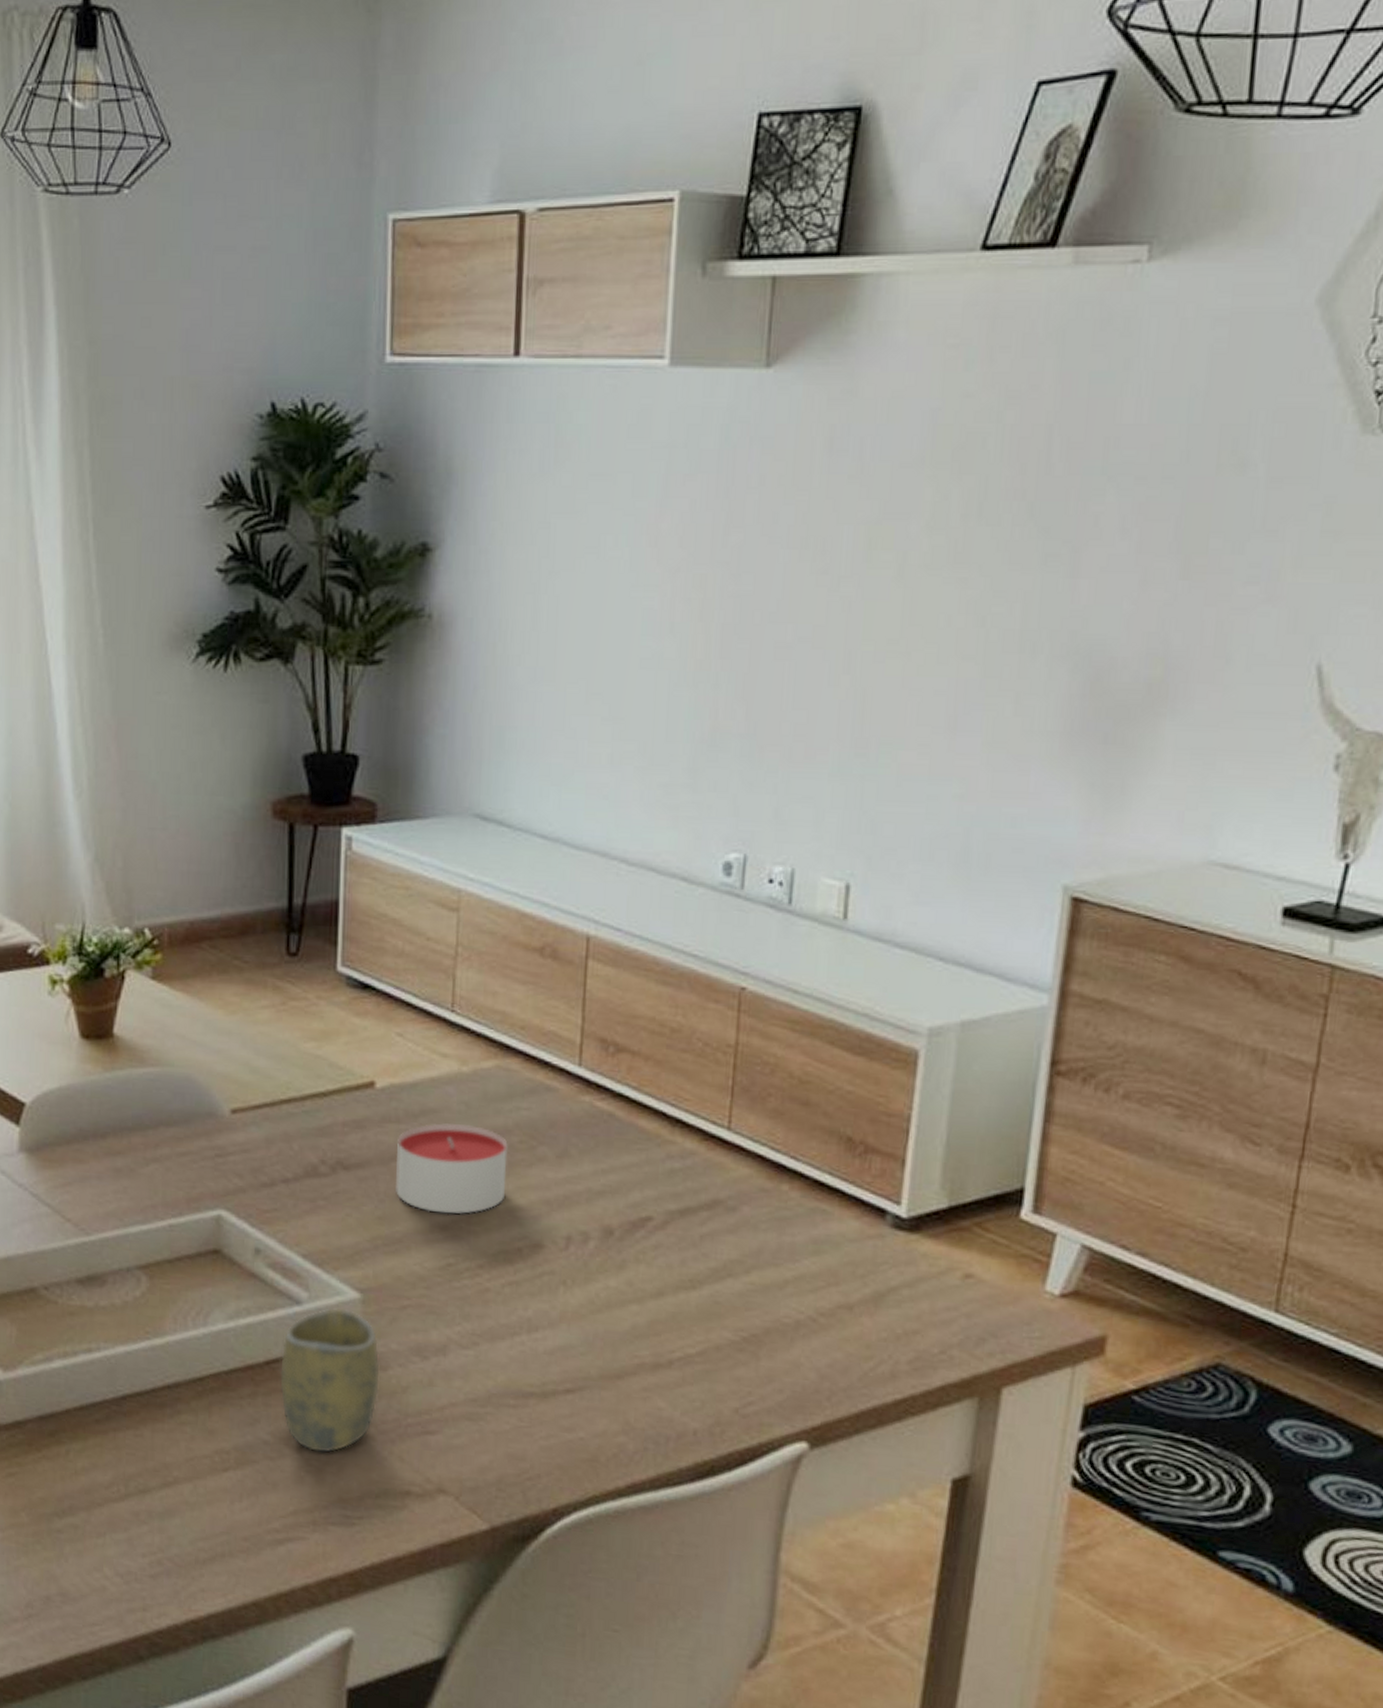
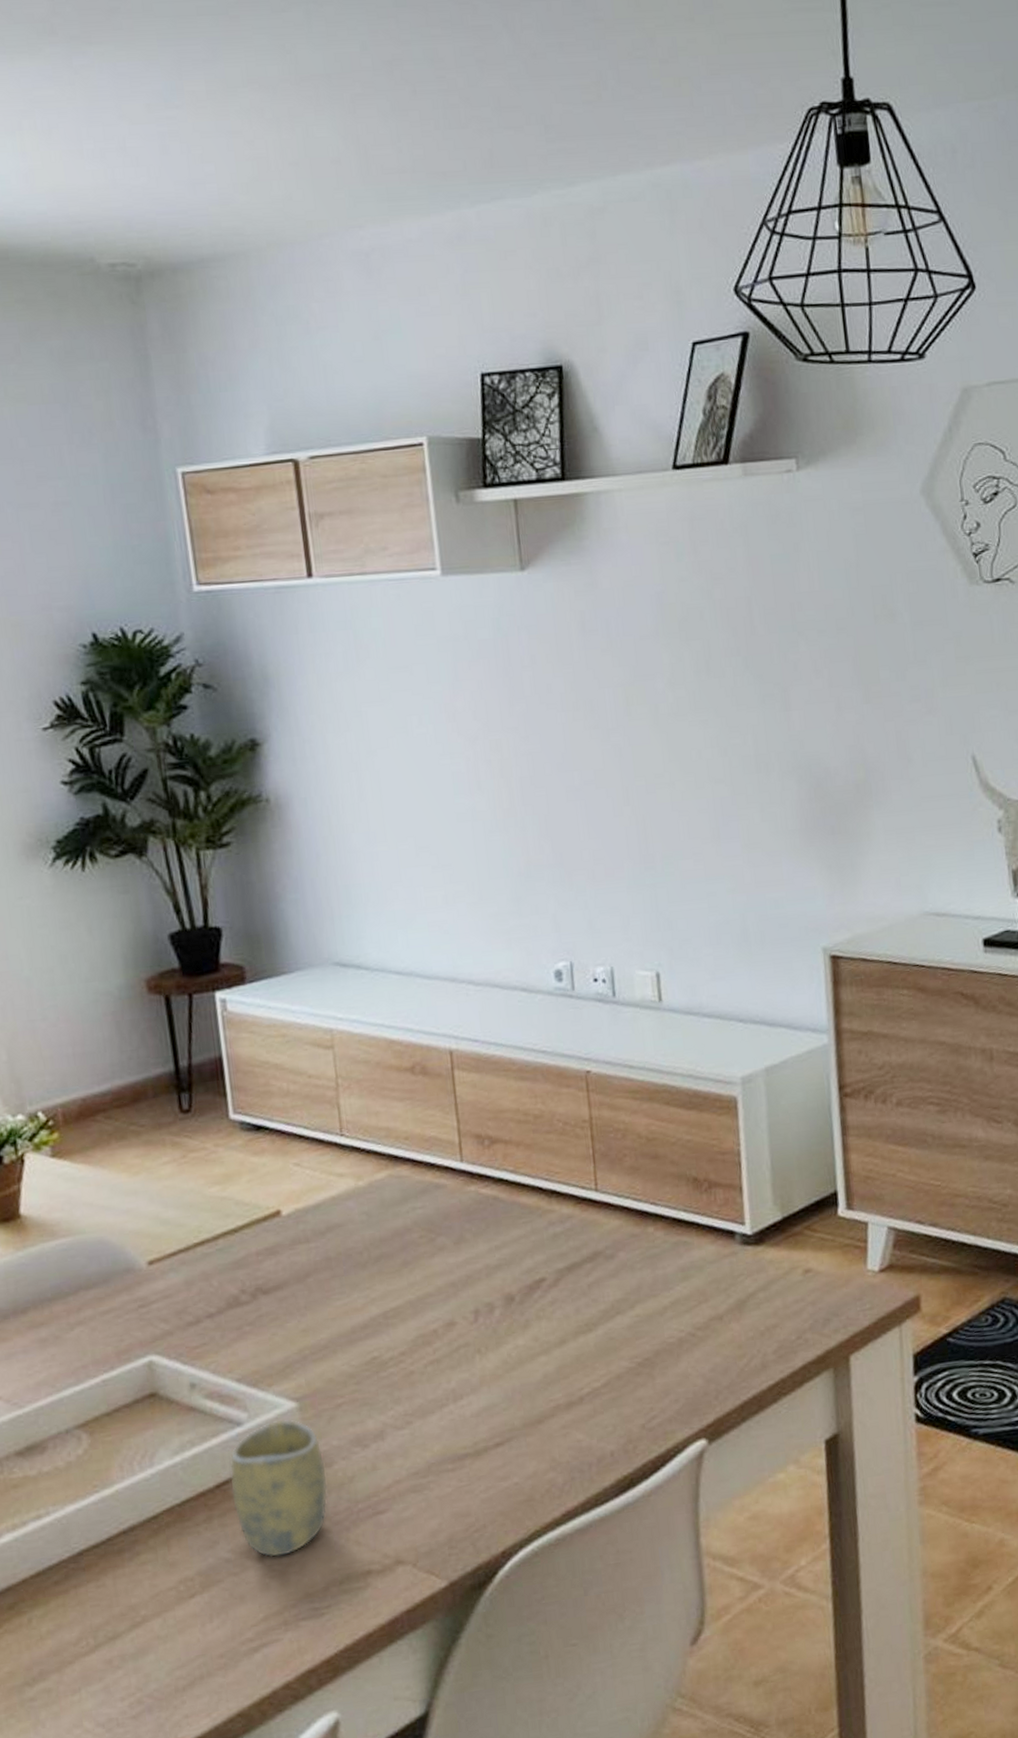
candle: present [396,1123,508,1214] -> none [308,1231,415,1316]

